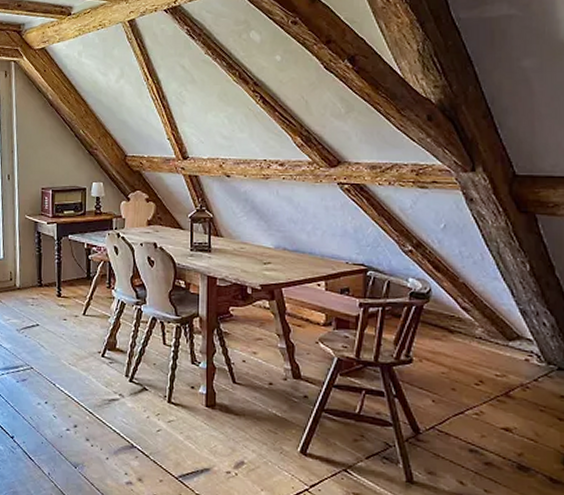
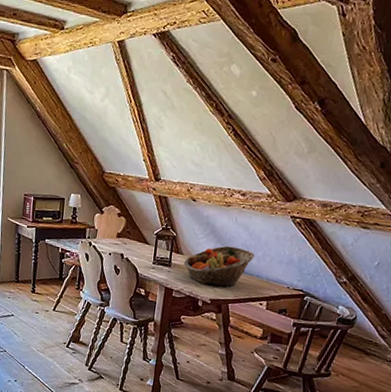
fruit basket: none [224,222,304,270] -> present [183,246,255,288]

